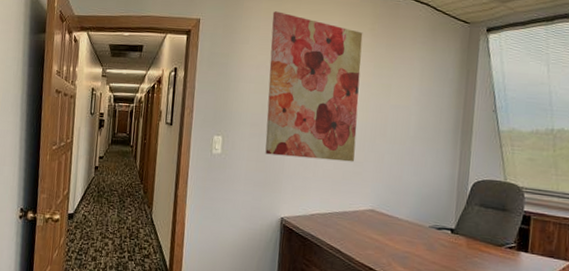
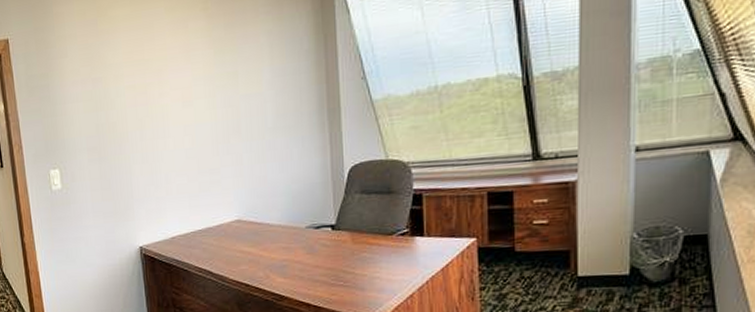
wall art: present [265,11,363,162] -> none [87,10,210,180]

